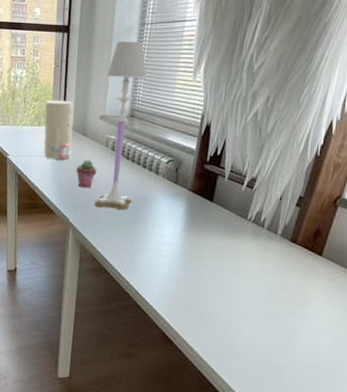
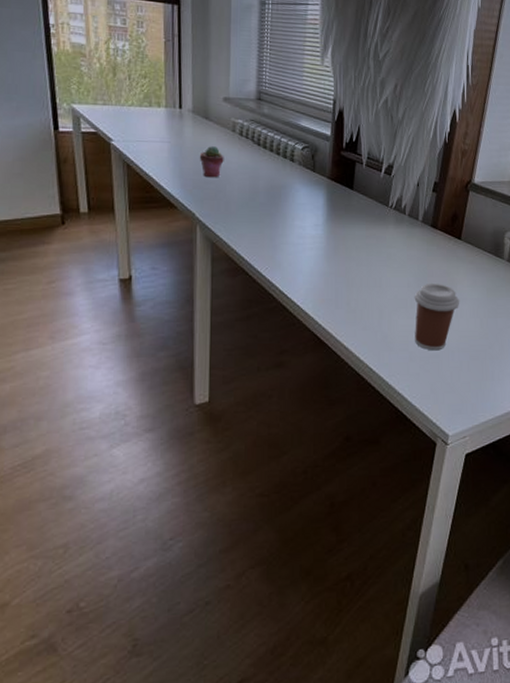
vase: present [43,100,74,159] -> none [156,78,193,145]
table lamp: present [95,41,148,210] -> none [225,19,273,202]
coffee cup: none [260,296,313,362] -> present [414,283,460,351]

